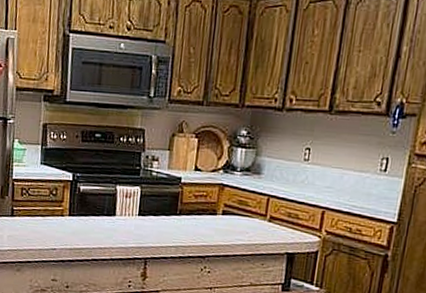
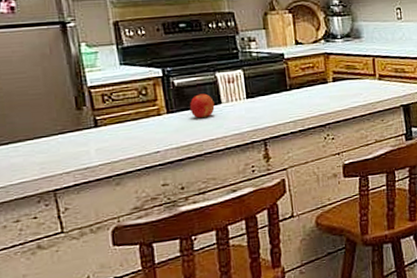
fruit: none [87,203,110,226] -> present [189,93,215,118]

